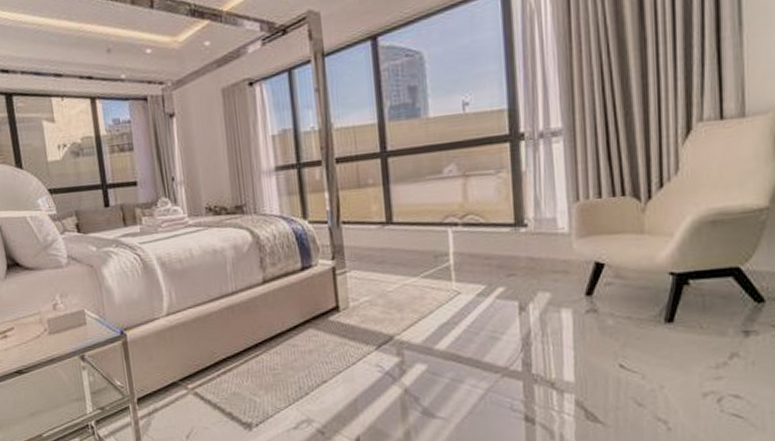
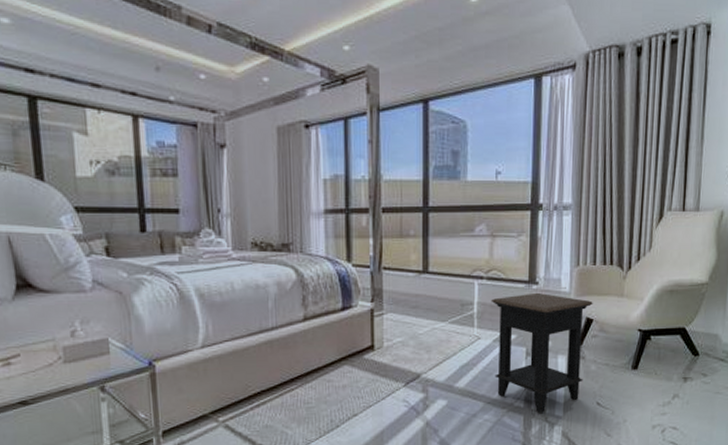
side table: none [469,236,602,379] -> present [491,292,593,414]

